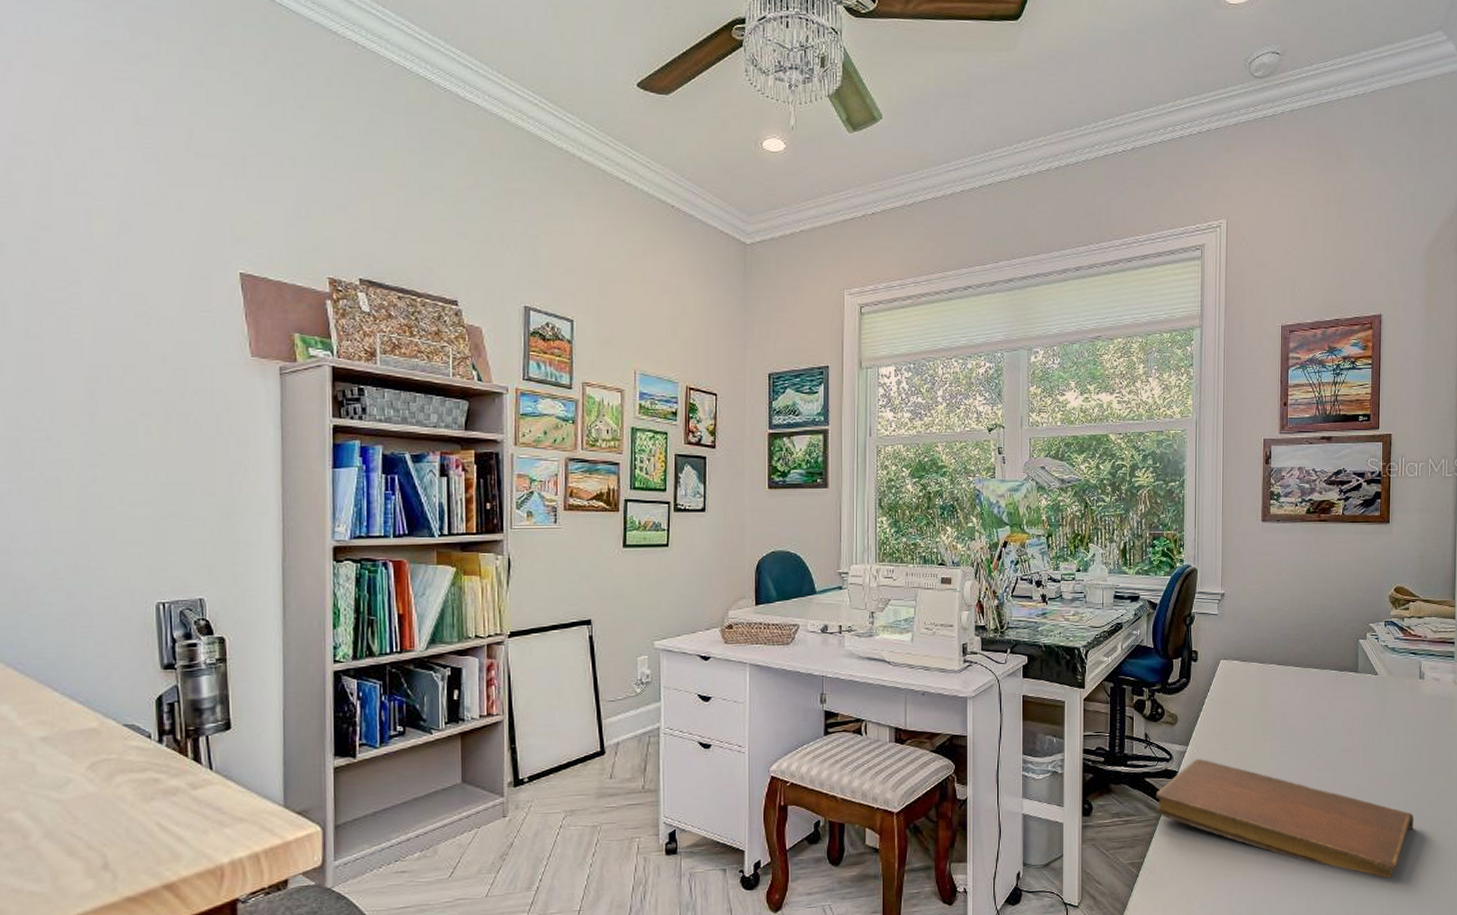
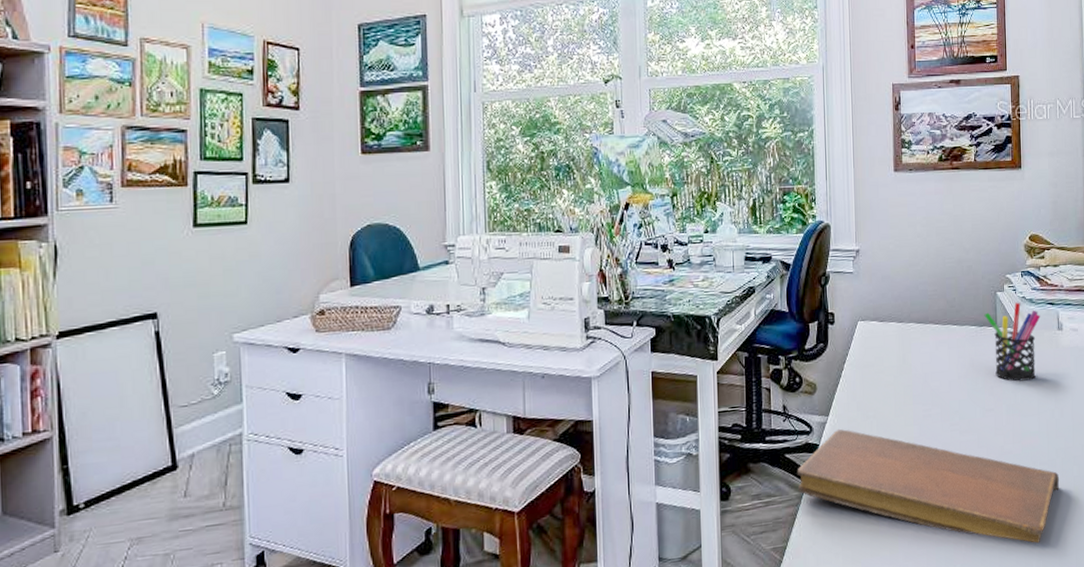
pen holder: none [1345,650,1402,725] -> present [984,302,1041,382]

